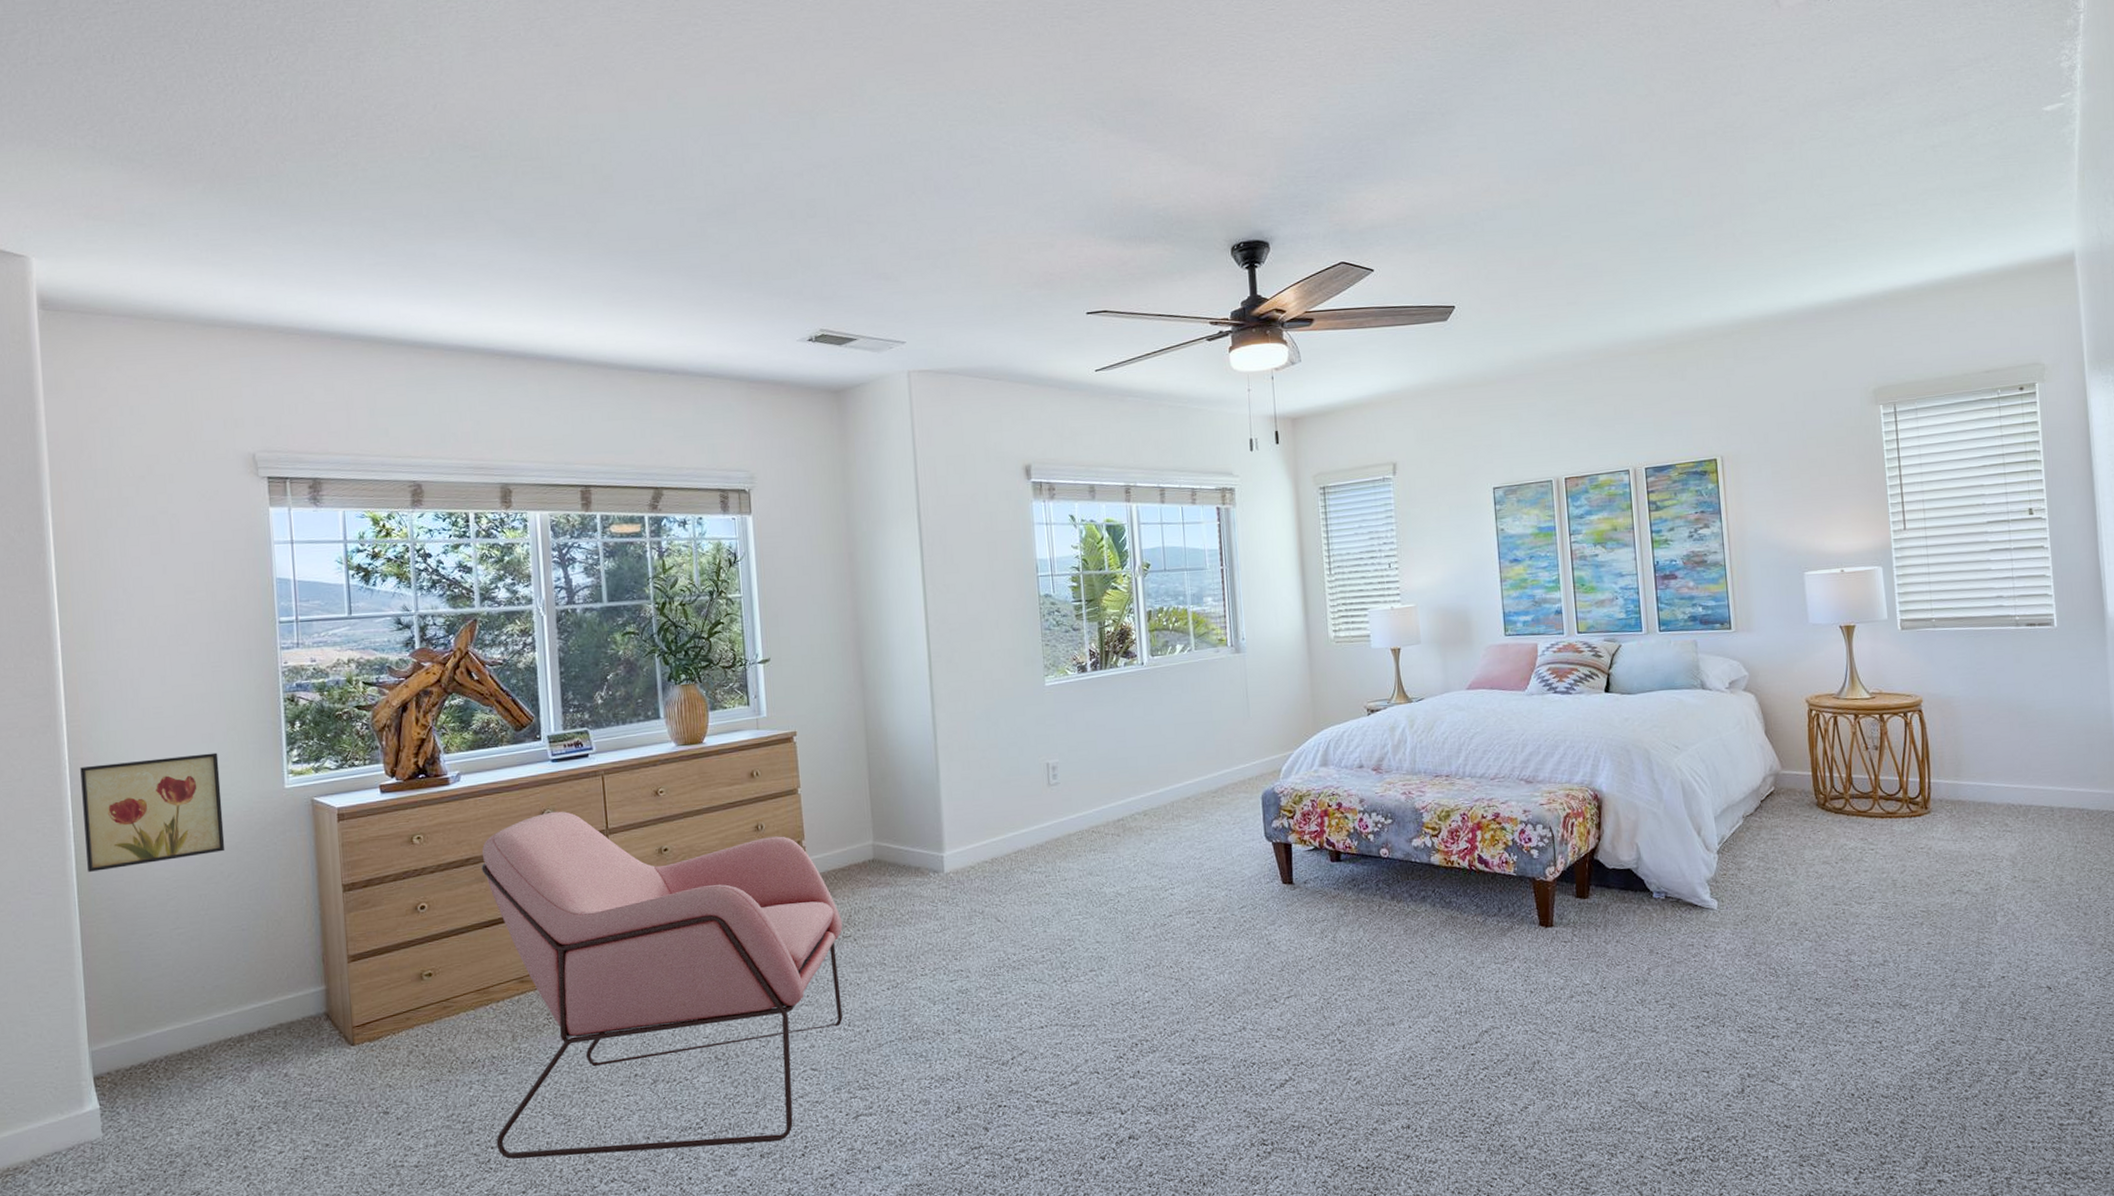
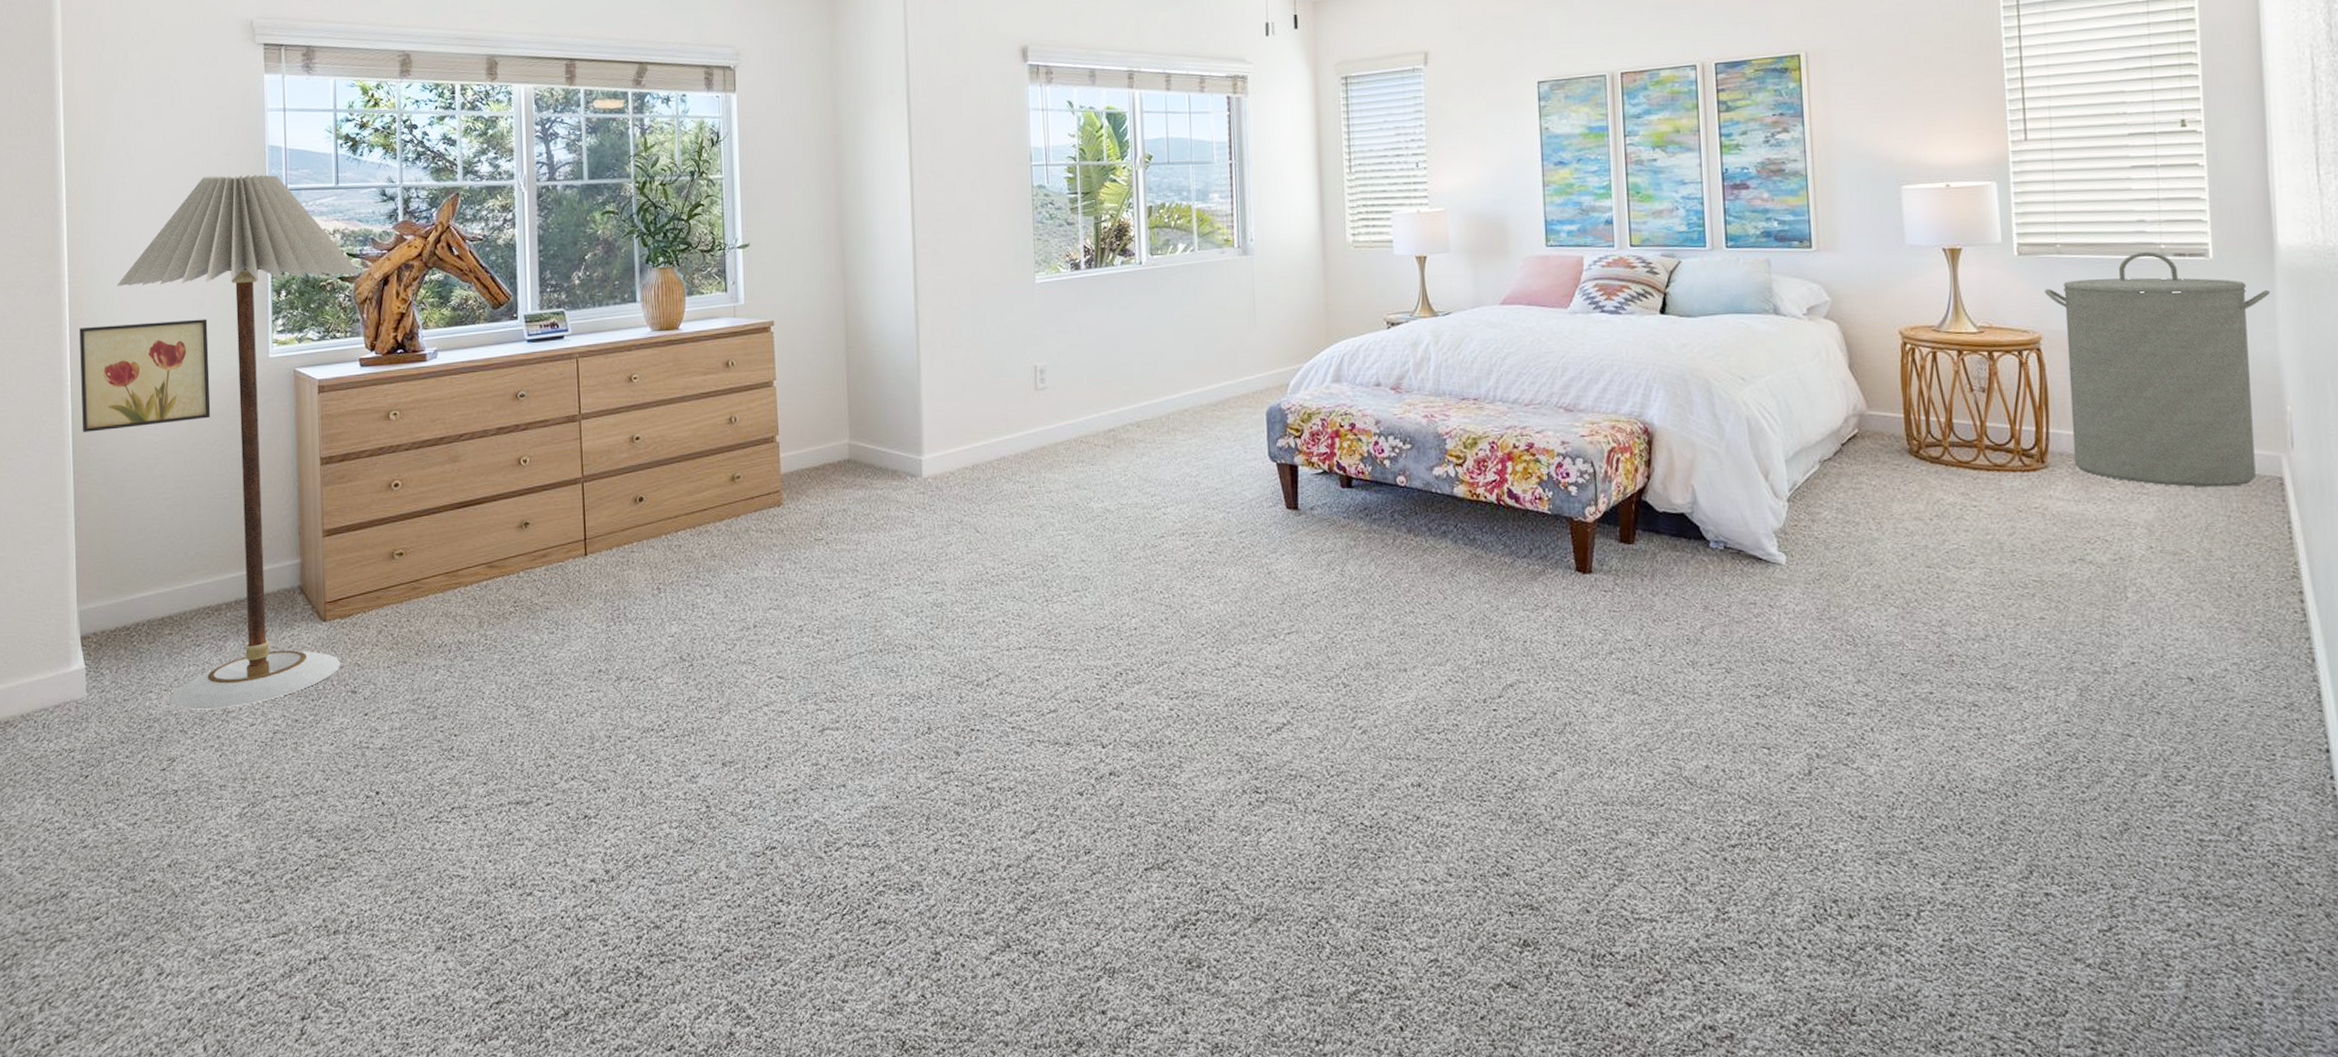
floor lamp: none [118,607,378,1142] -> present [116,174,360,710]
armchair: present [481,811,843,1159] -> none [455,393,815,751]
laundry hamper: none [1924,622,2103,824] -> present [2045,251,2270,488]

